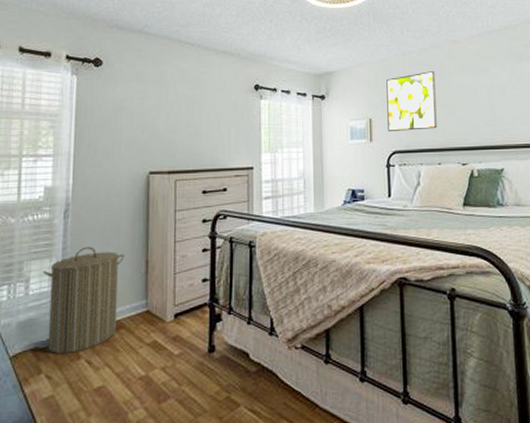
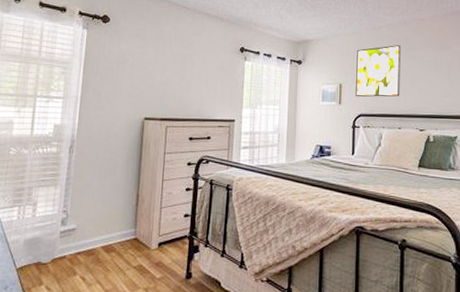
laundry hamper: present [43,246,124,354] -> none [48,178,119,270]

